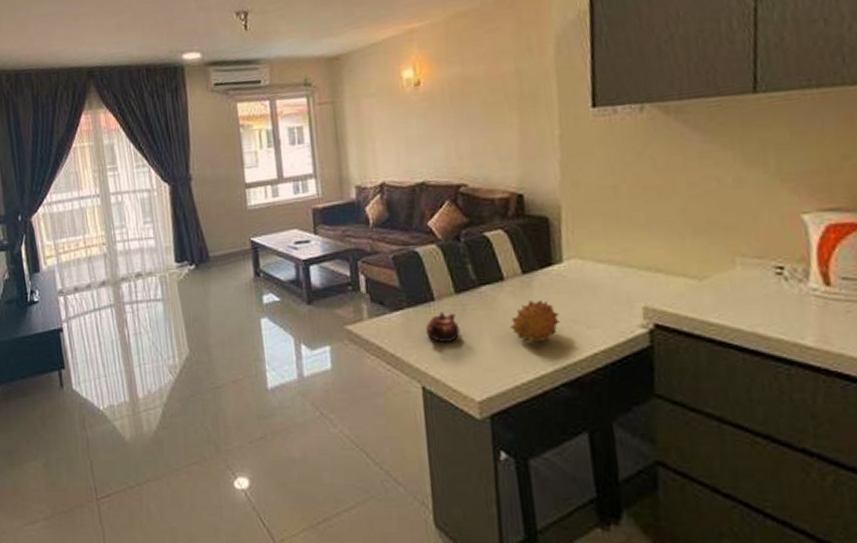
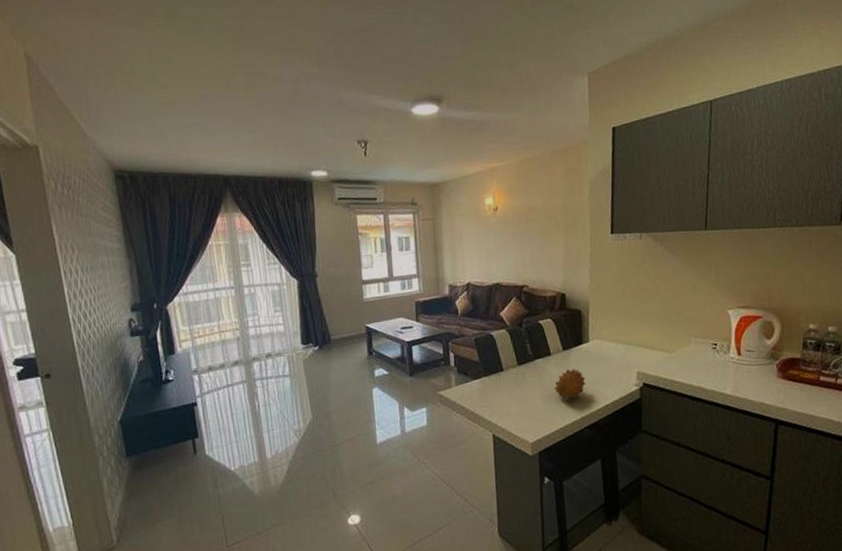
teapot: present [426,312,461,342] -> none [497,379,521,401]

